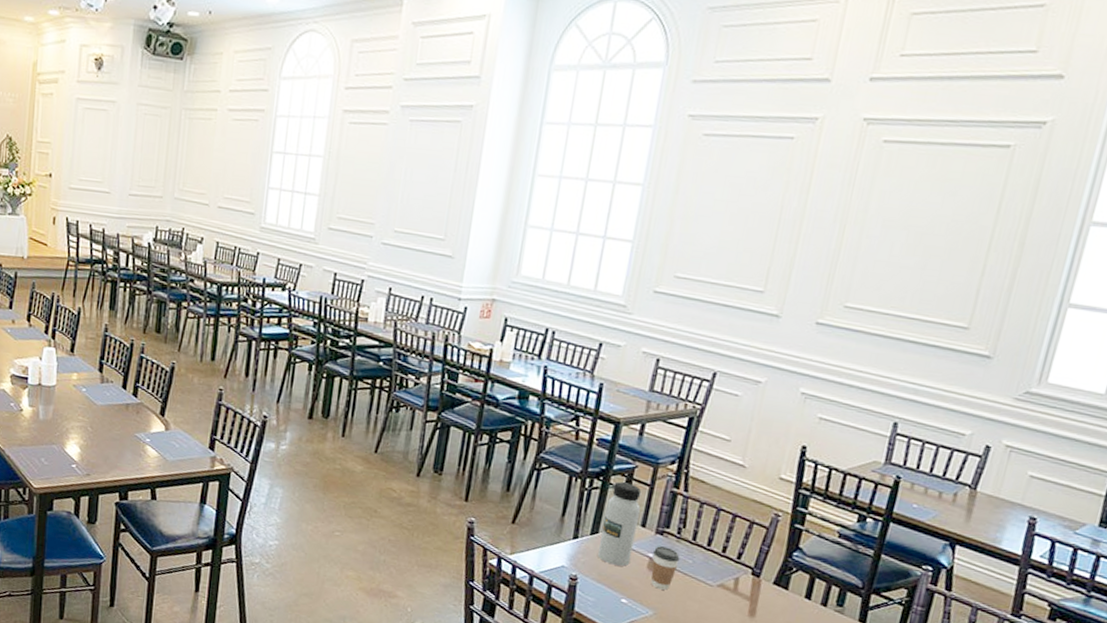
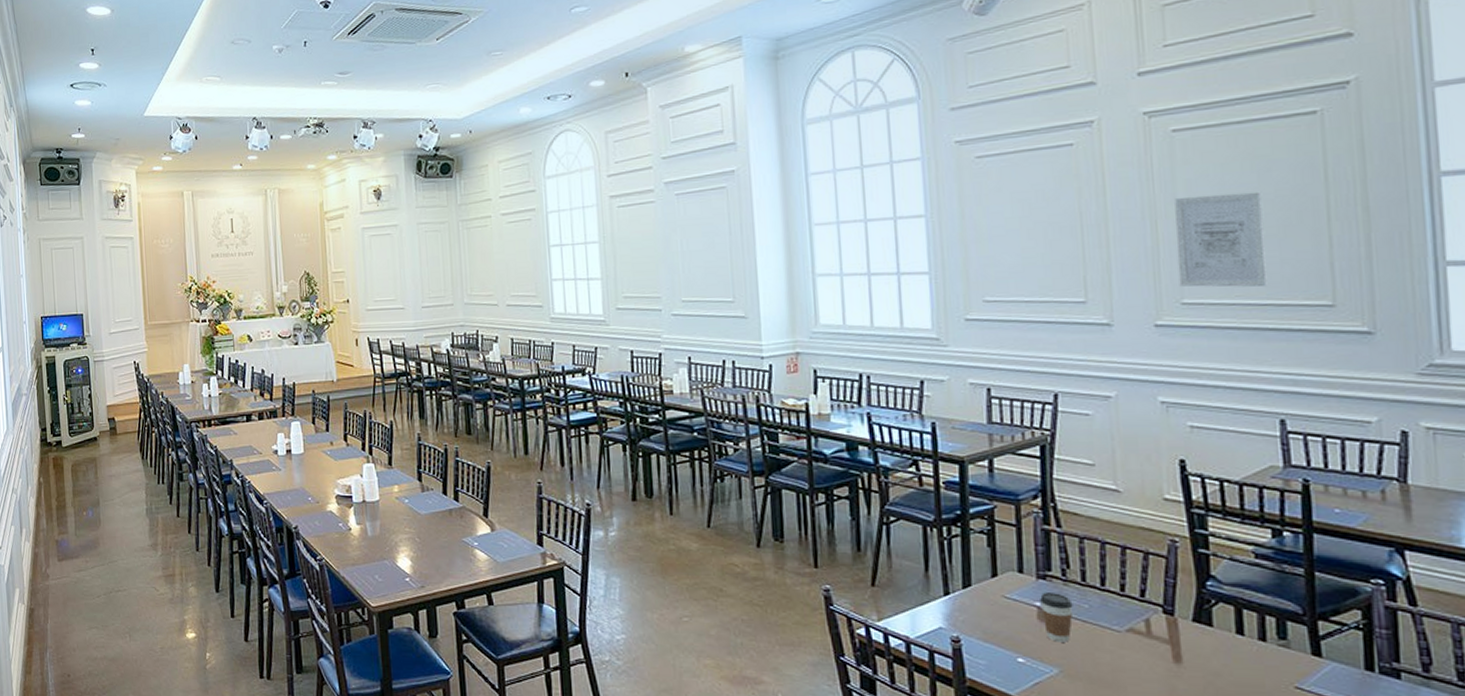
water bottle: present [597,482,642,567] -> none [973,526,1017,620]
wall art: none [847,206,942,303] -> present [1175,191,1268,288]

